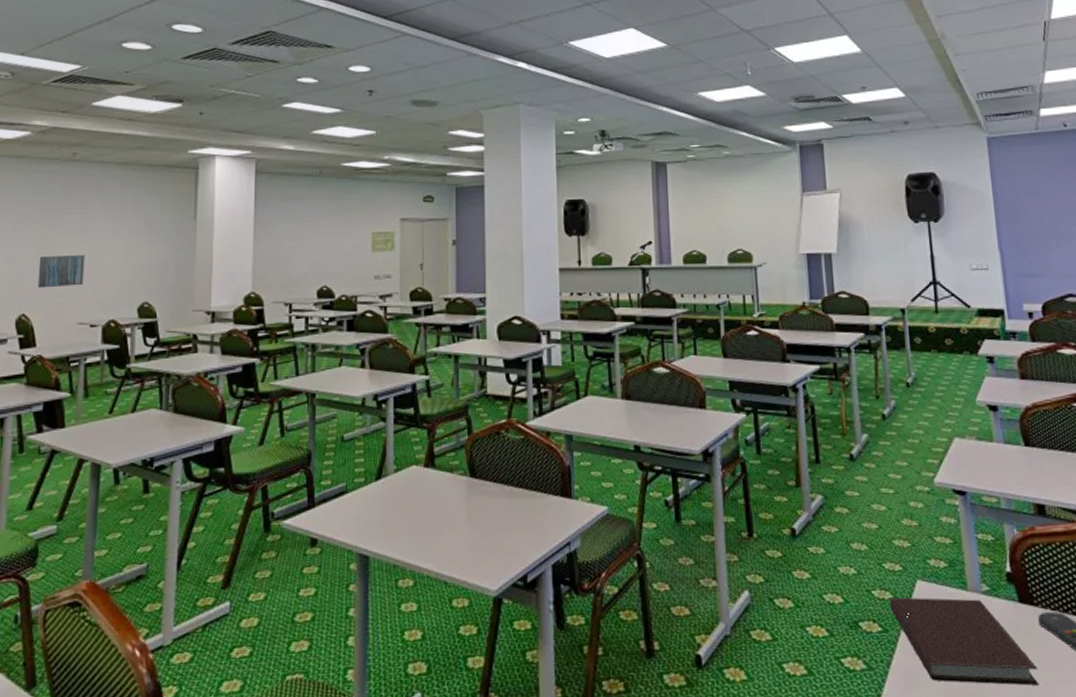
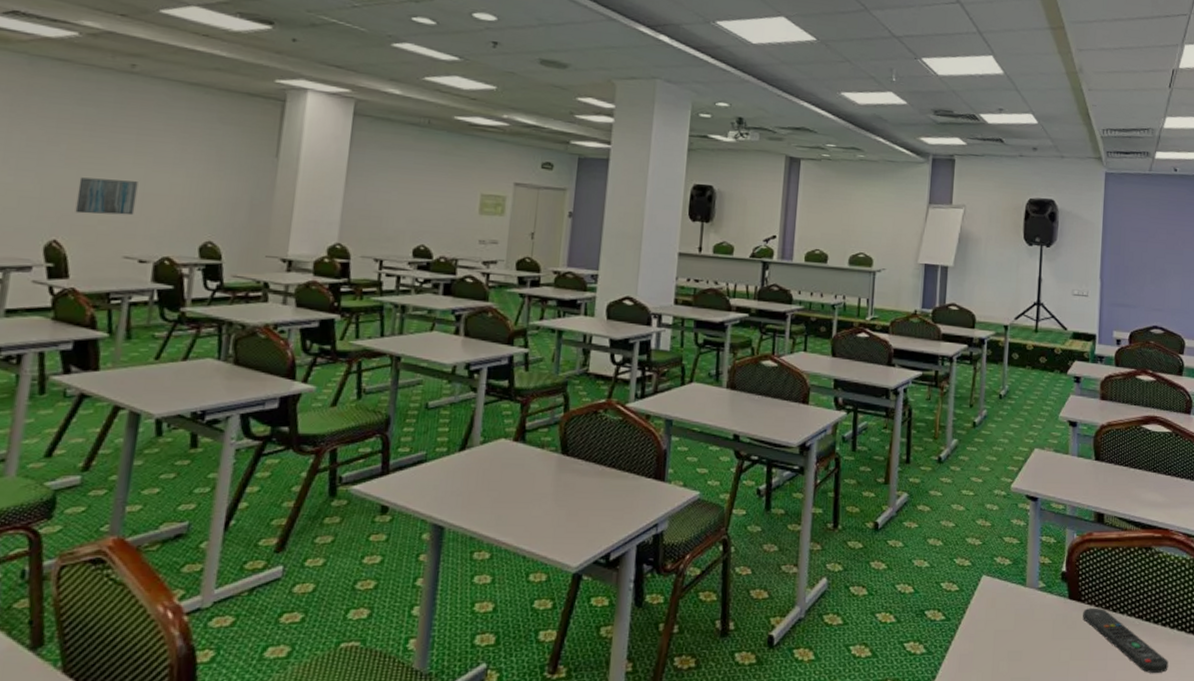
notebook: present [889,597,1039,686] -> none [954,590,1076,671]

